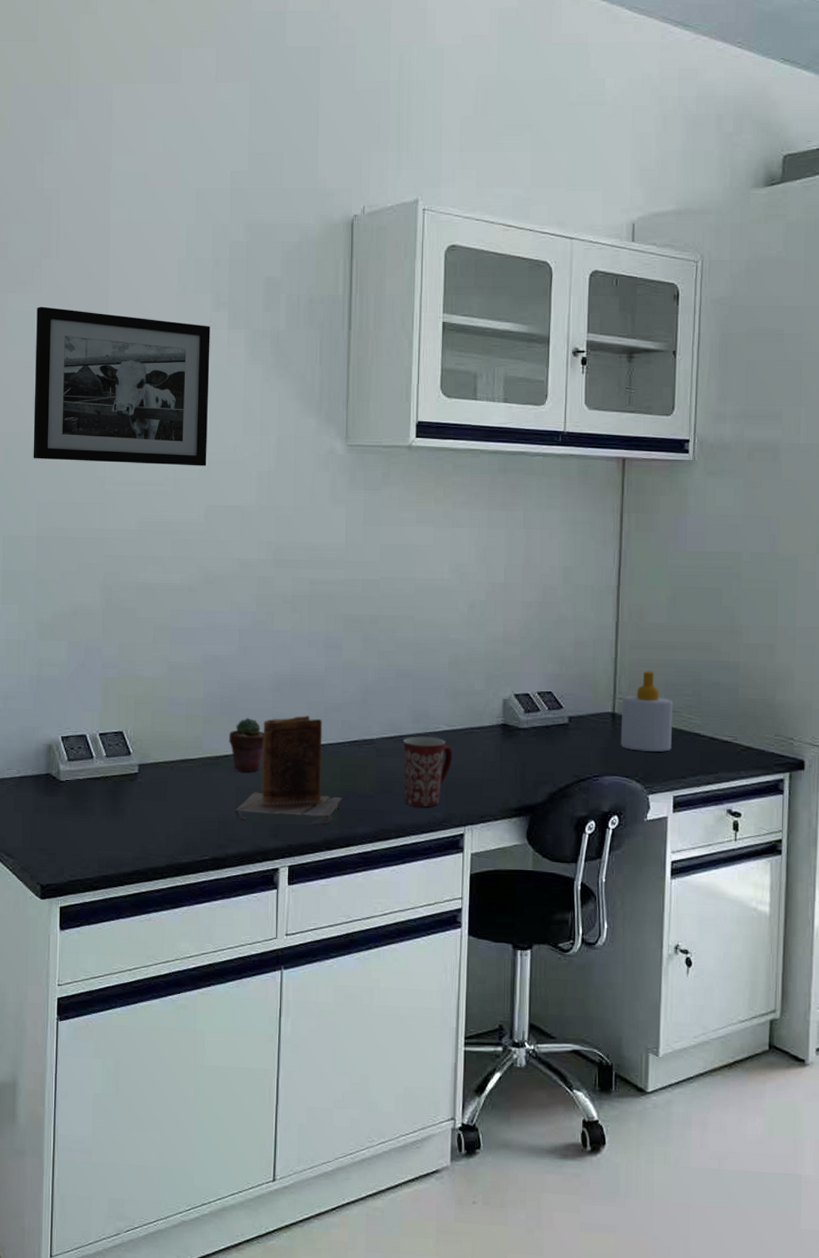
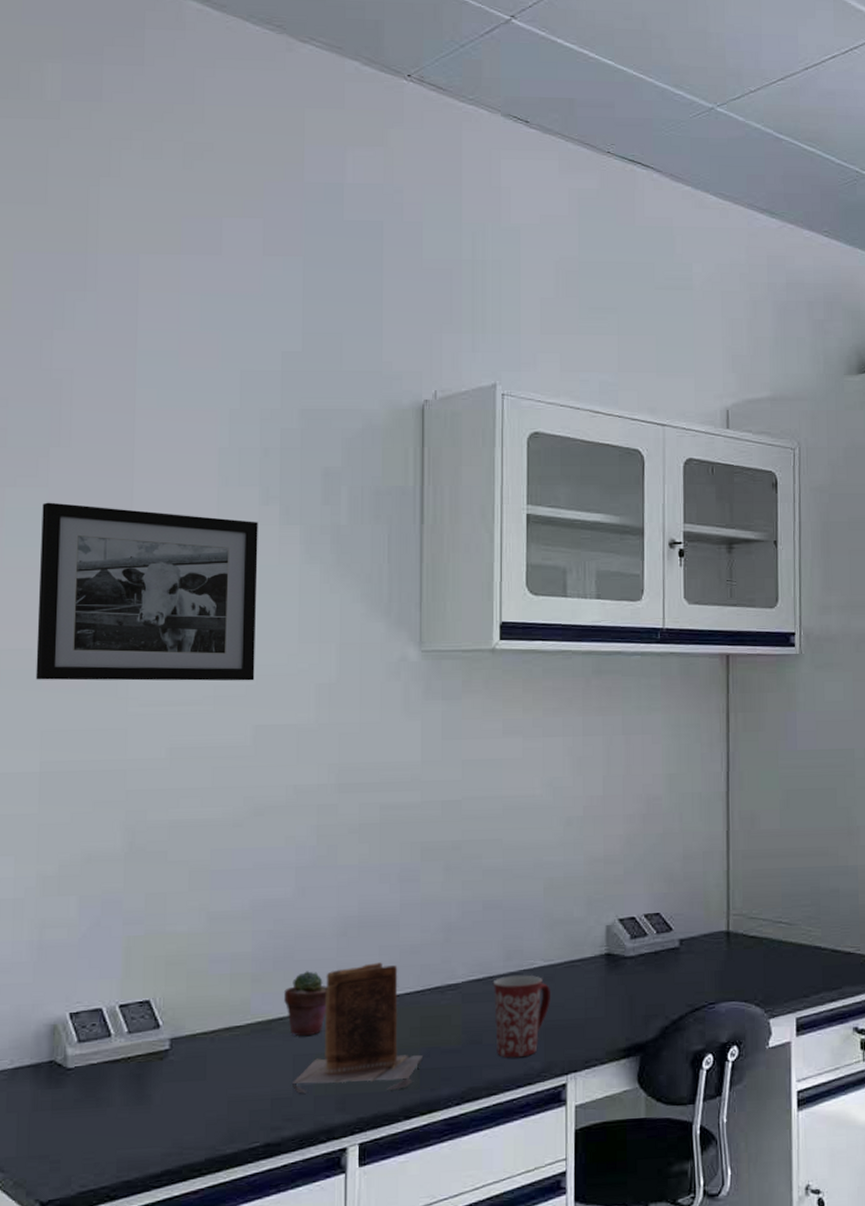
soap bottle: present [620,670,674,752] -> none [736,881,793,971]

